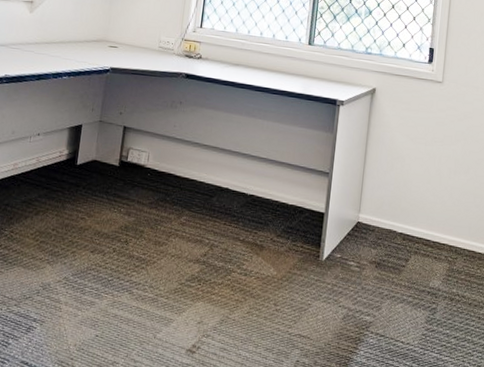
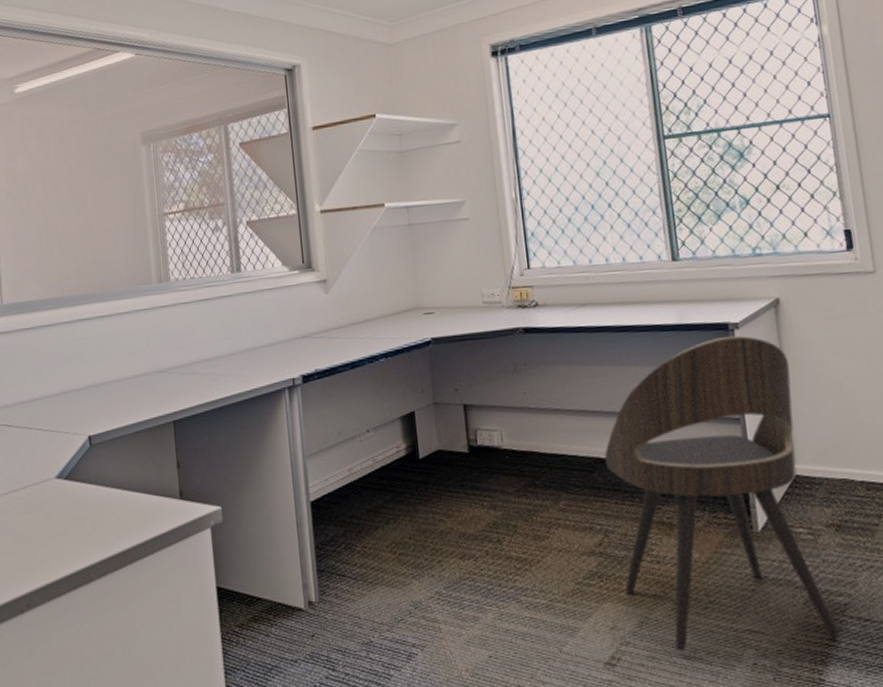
dining chair: none [216,109,372,347] -> present [604,335,839,652]

